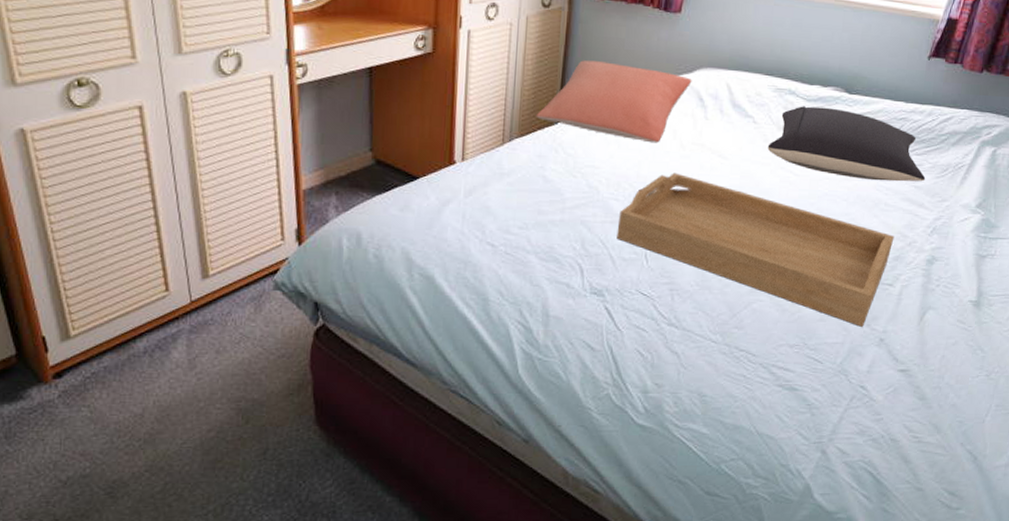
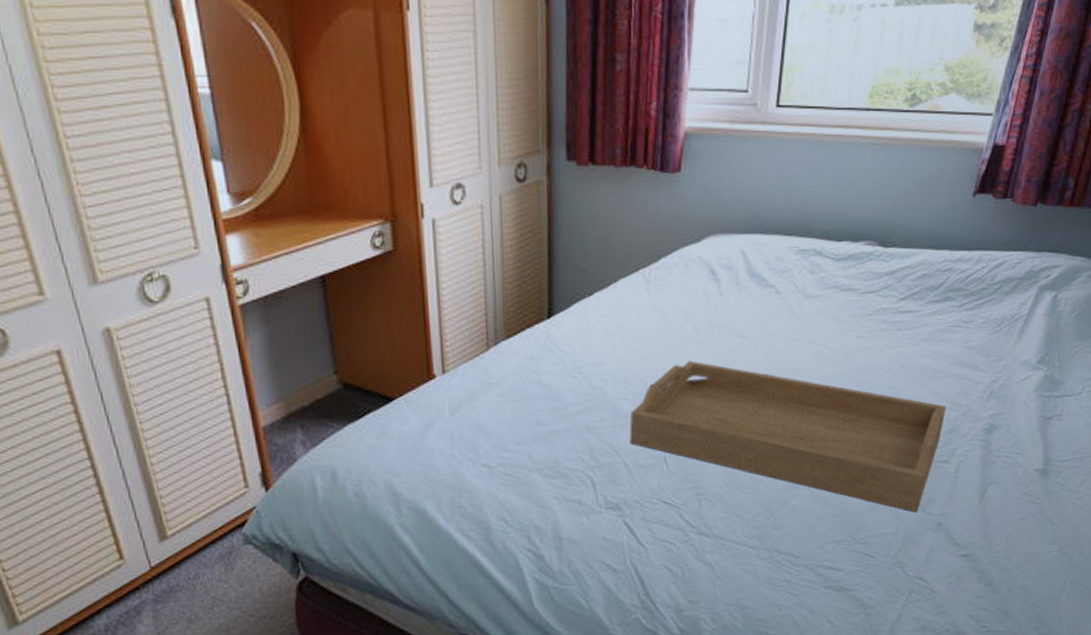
pillow: present [536,60,692,143] -> none [522,239,701,329]
pillow: present [767,106,926,182] -> none [794,266,978,345]

